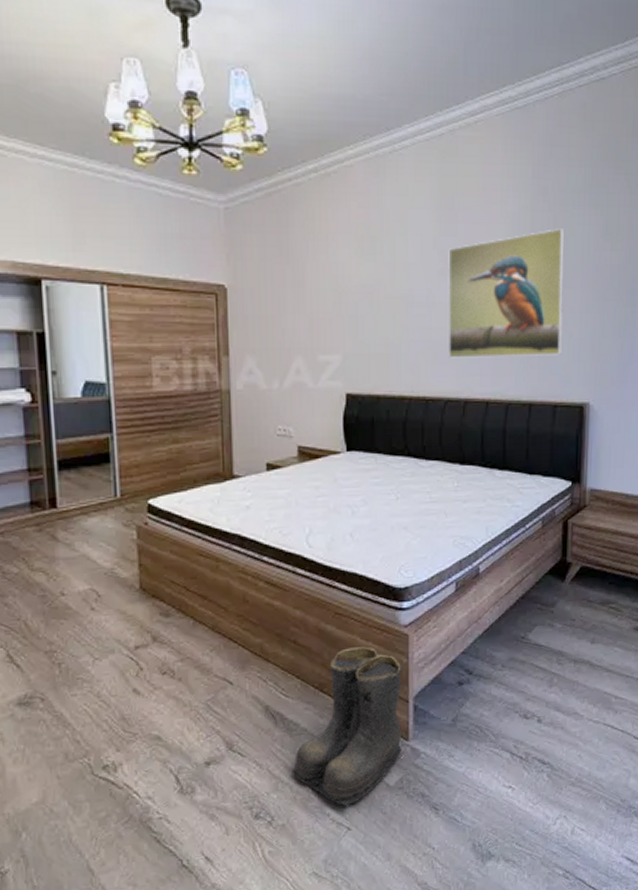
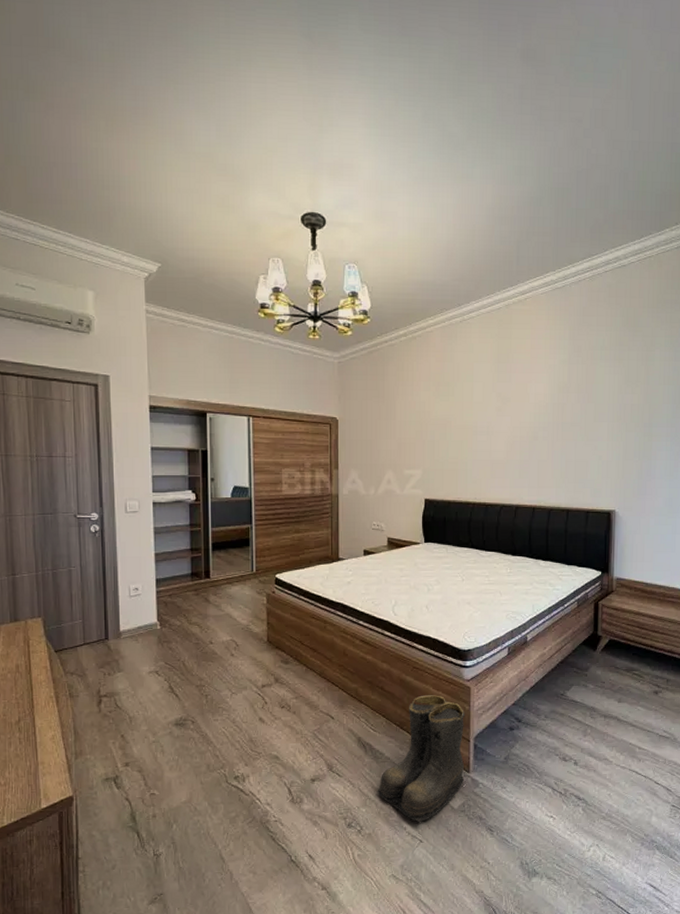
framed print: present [447,229,565,358] -> none [503,377,595,474]

